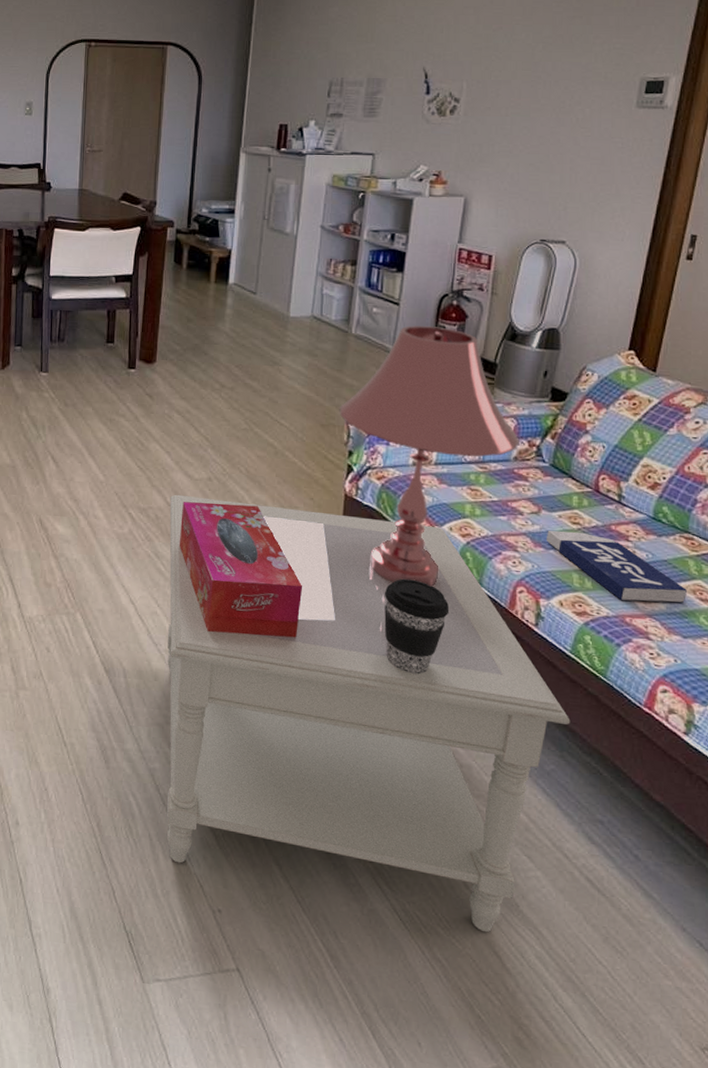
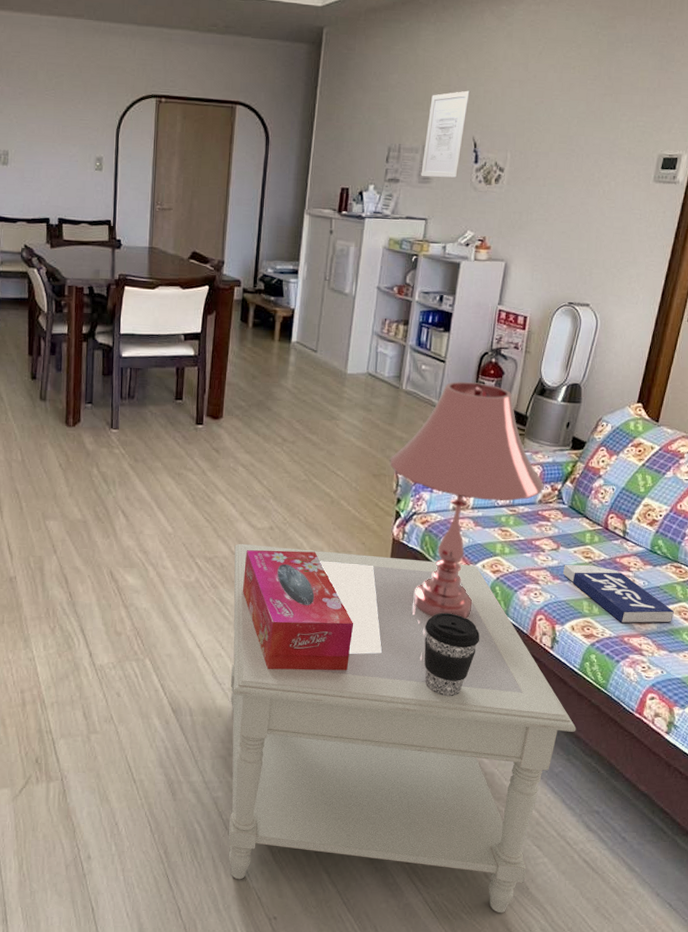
wall art: none [366,20,419,111] -> present [421,90,471,178]

